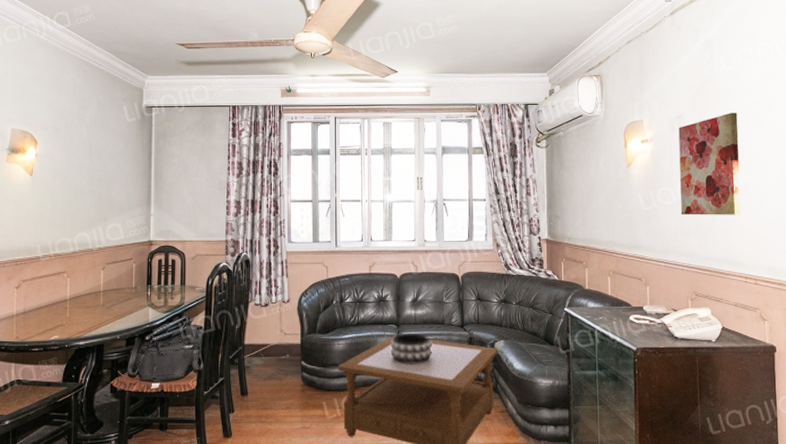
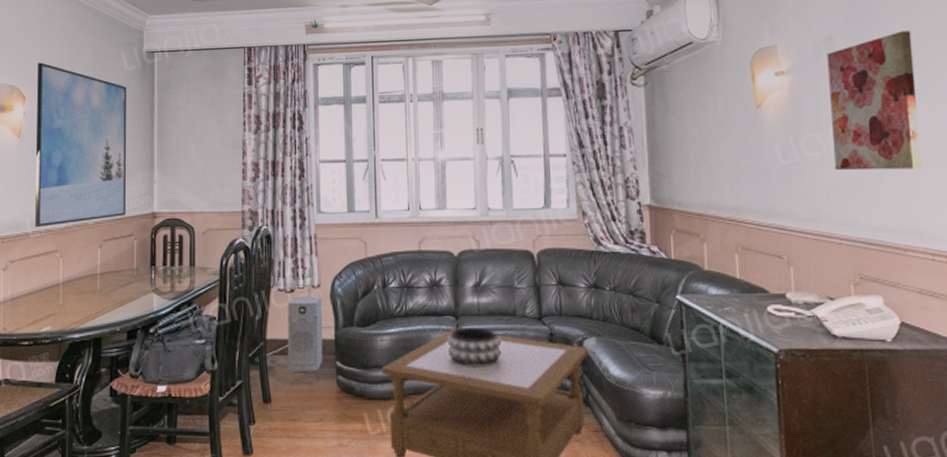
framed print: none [44,112,128,253] -> present [34,62,127,228]
air purifier: none [261,309,291,370] -> present [287,296,323,372]

